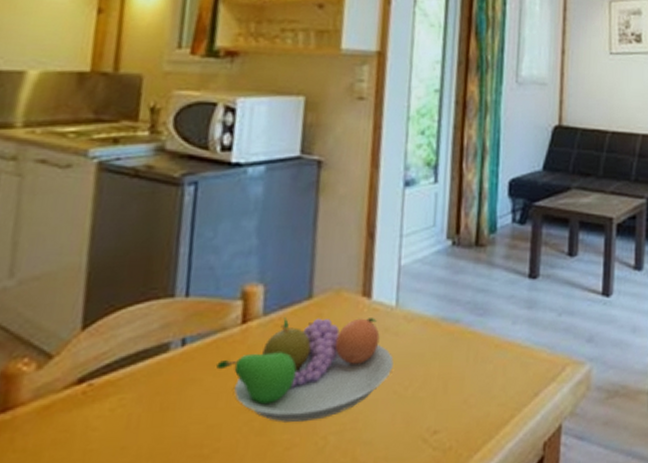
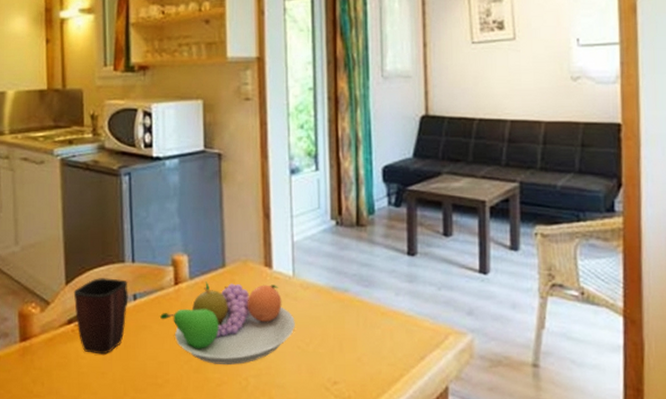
mug: none [90,318,175,423] -> present [73,278,128,355]

